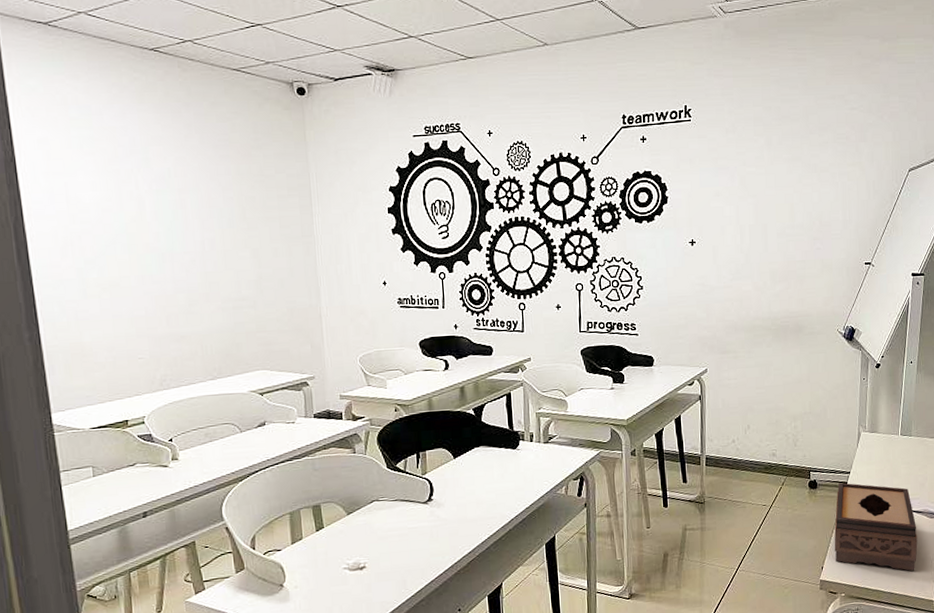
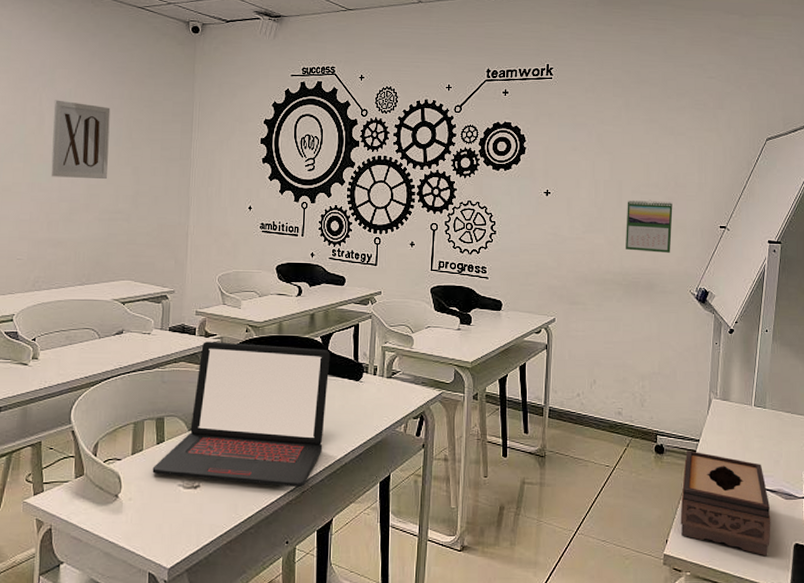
wall art: none [152,181,224,267] -> present [51,100,111,180]
laptop: none [315,421,486,561] -> present [152,341,330,488]
calendar: none [772,241,819,295] -> present [626,200,673,253]

